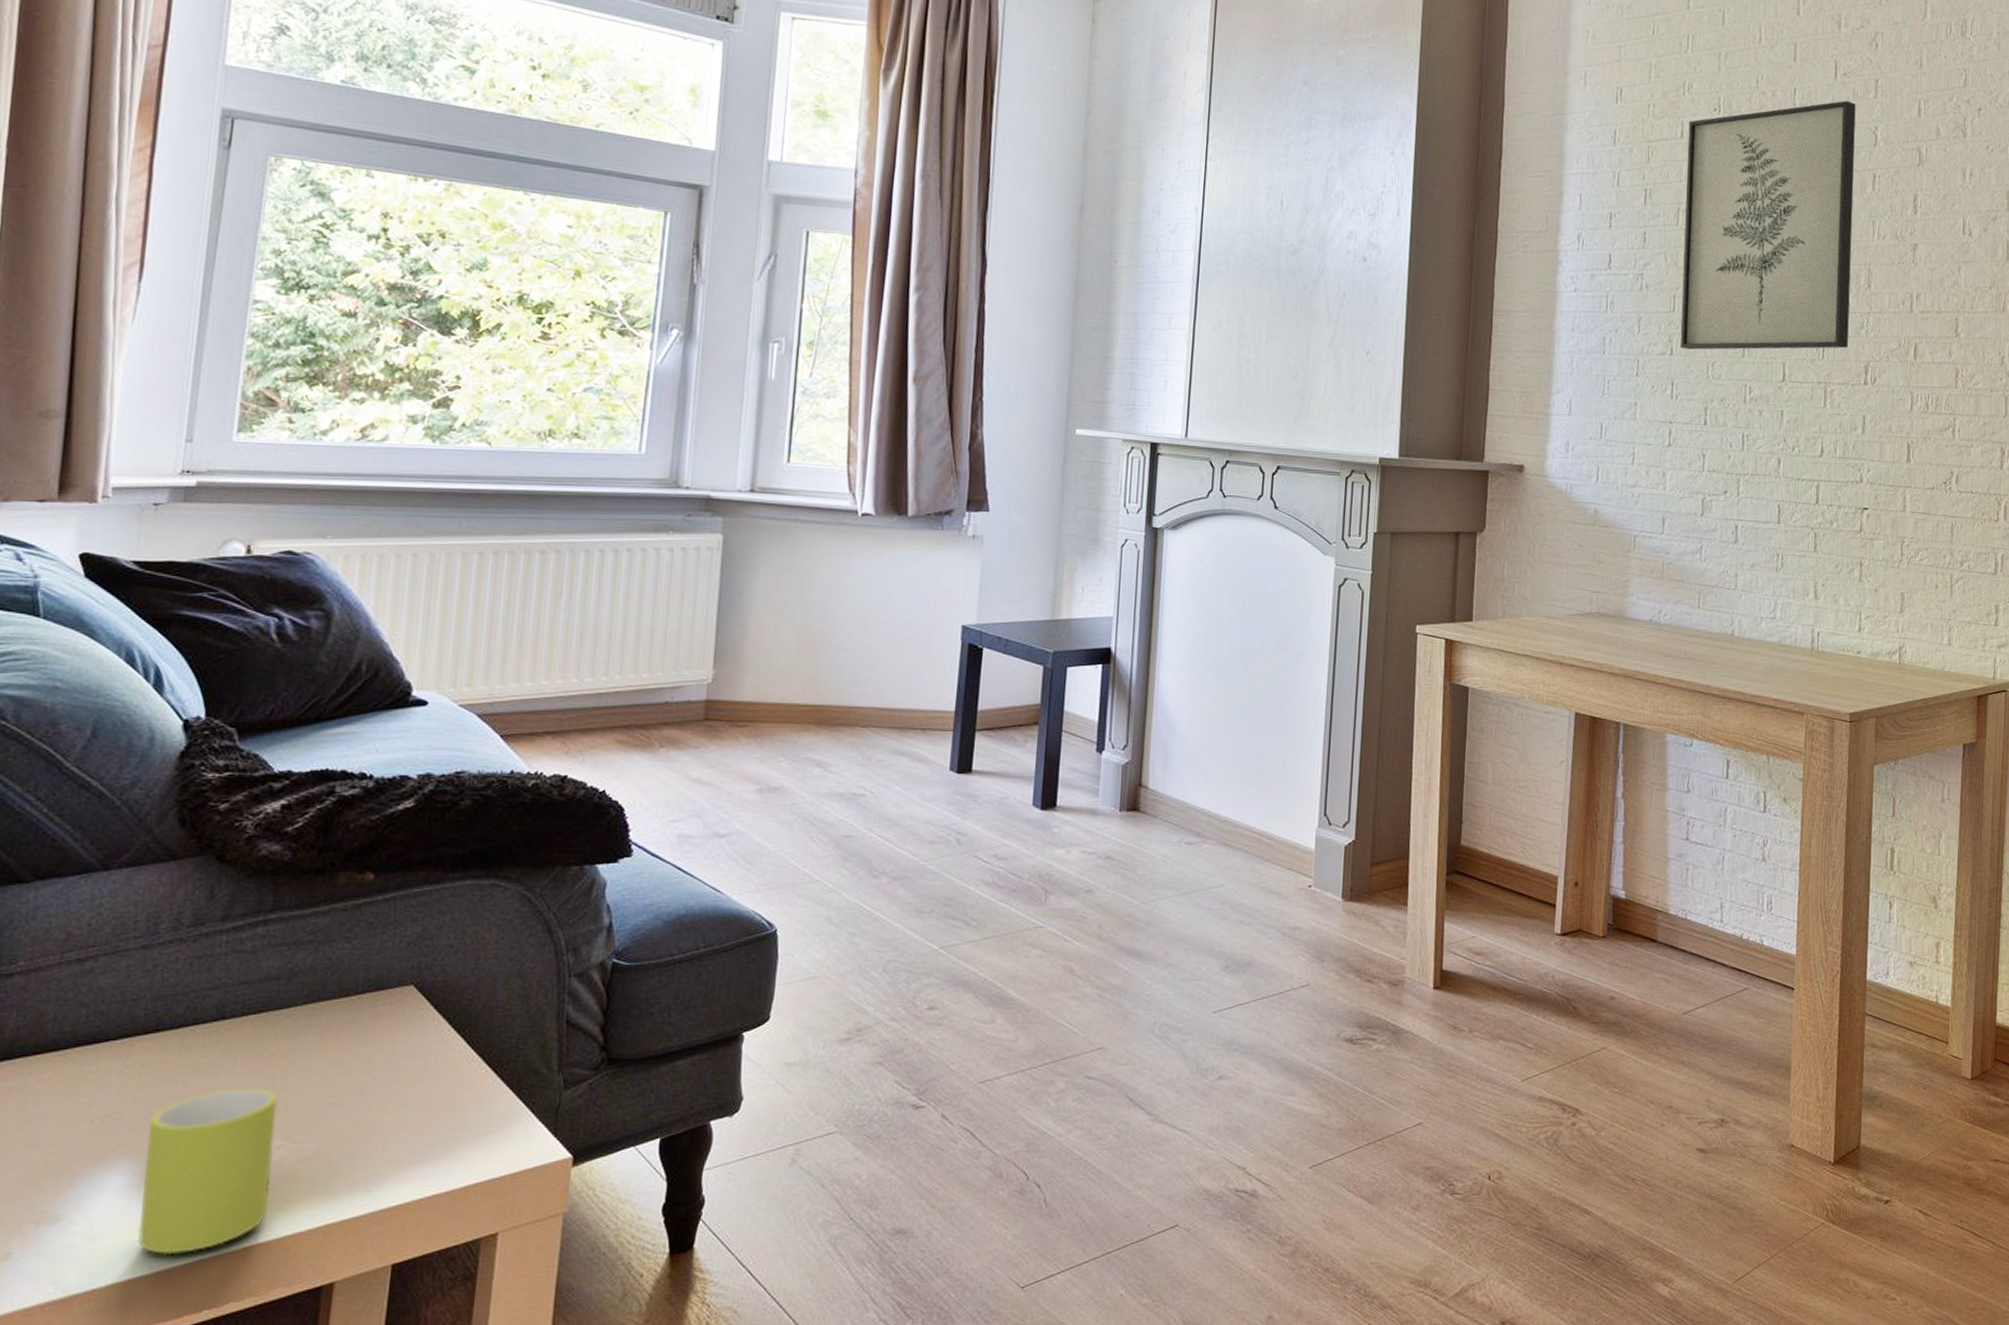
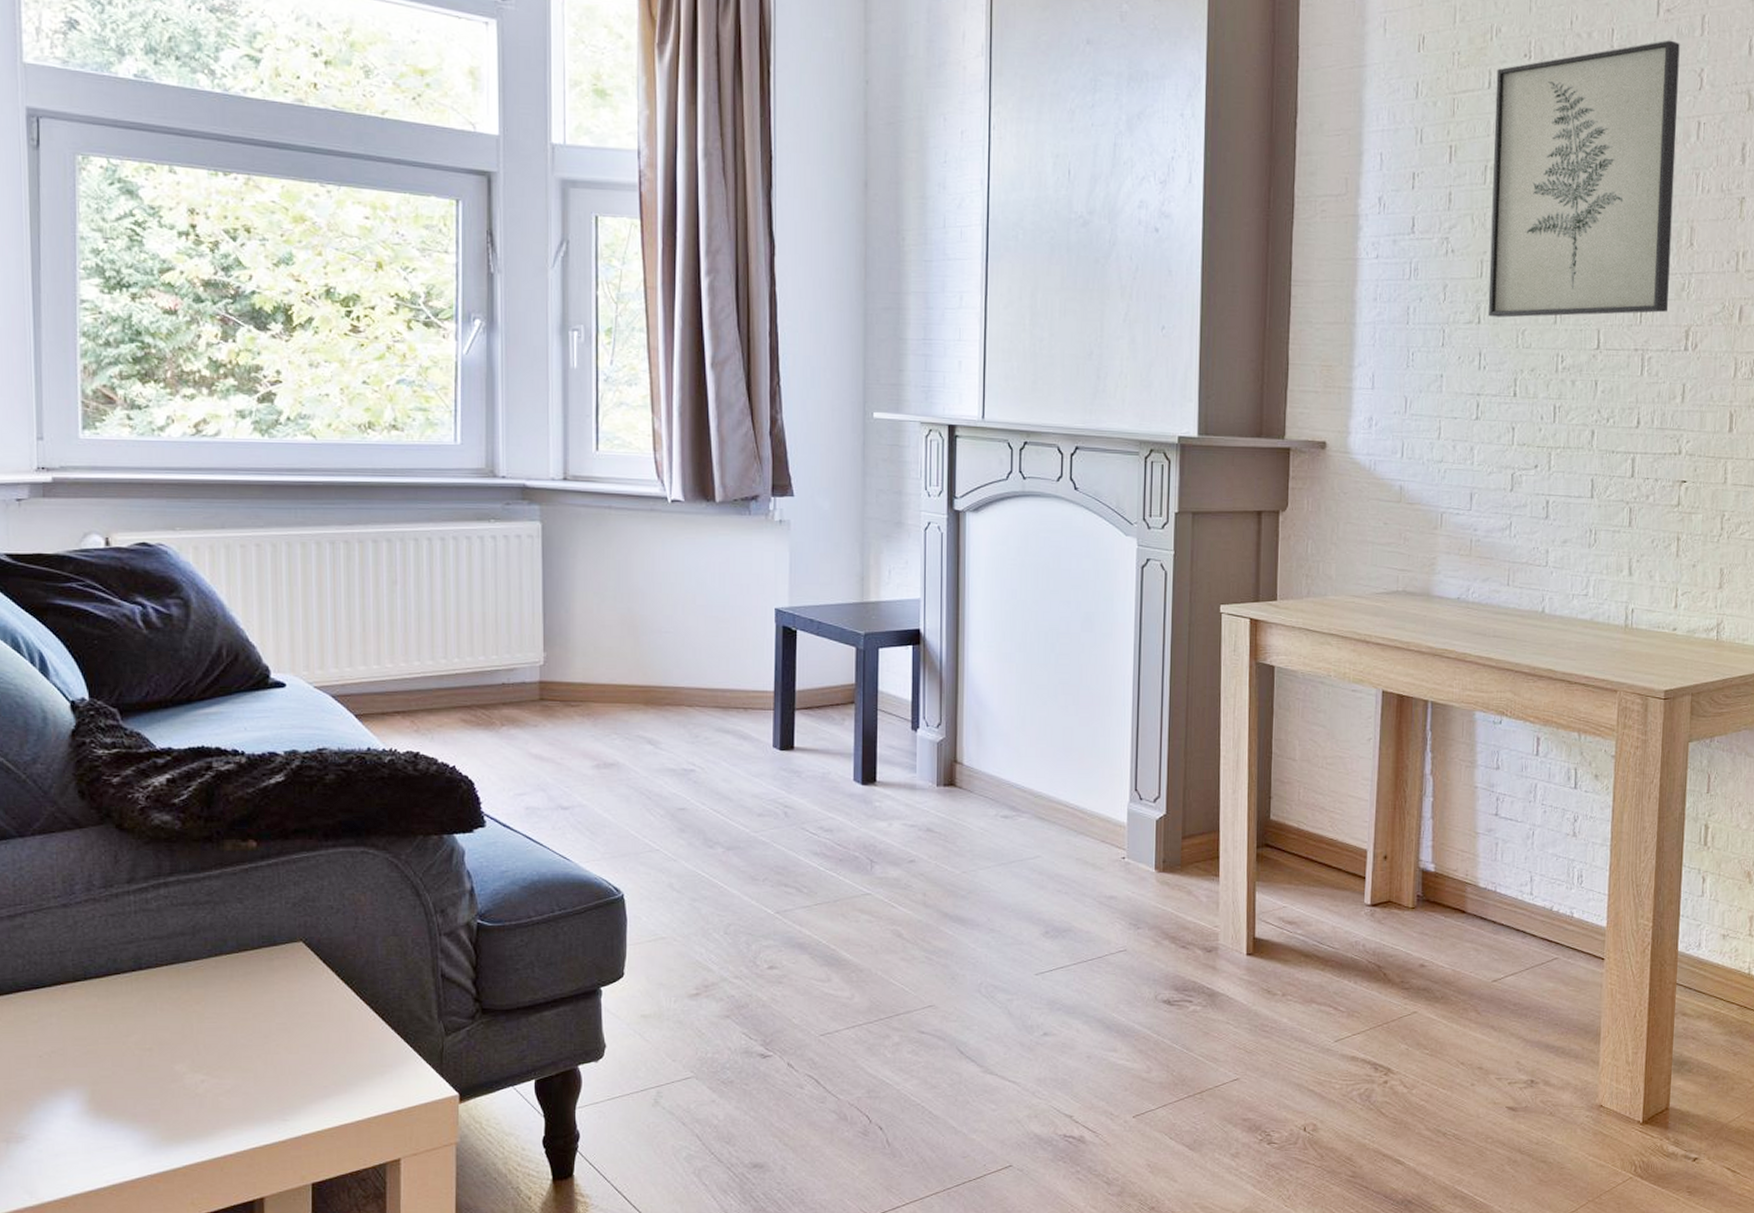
mug: present [137,1087,278,1256] -> none [89,1029,201,1171]

